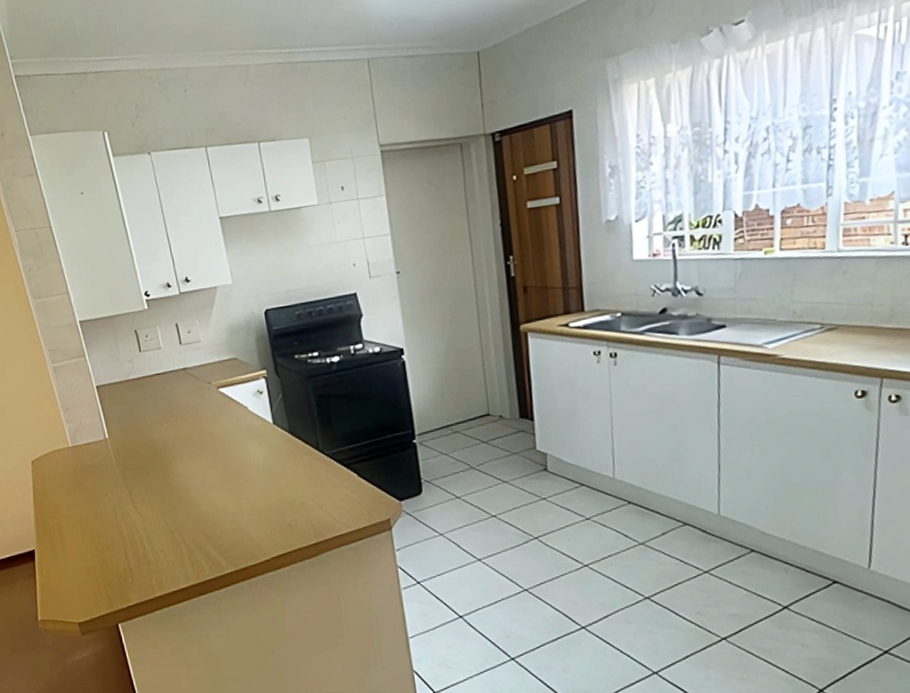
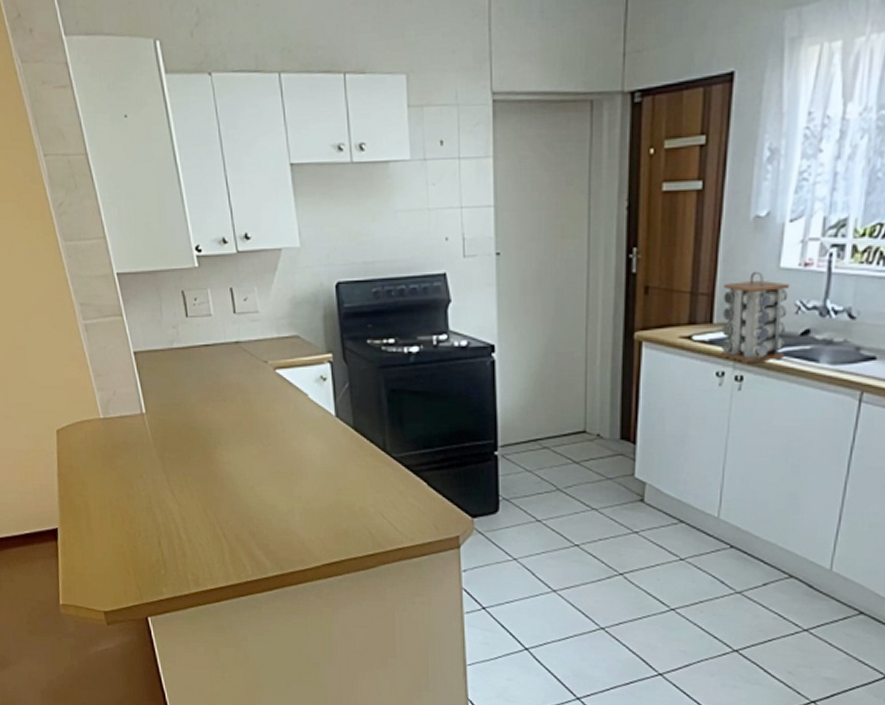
spice rack: none [589,264,649,342] -> present [720,271,791,364]

